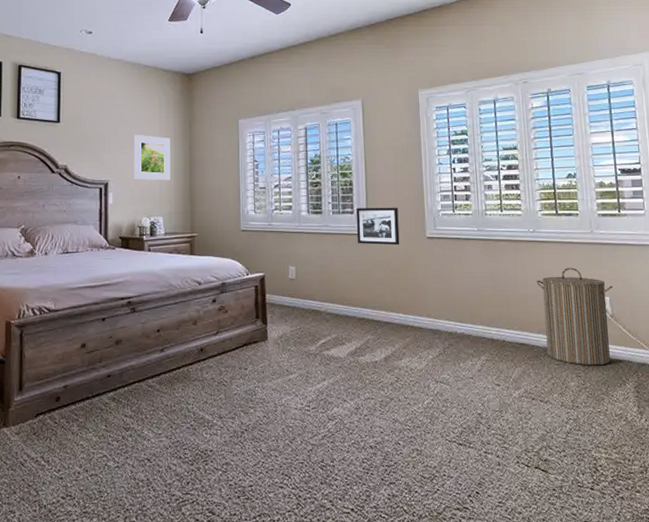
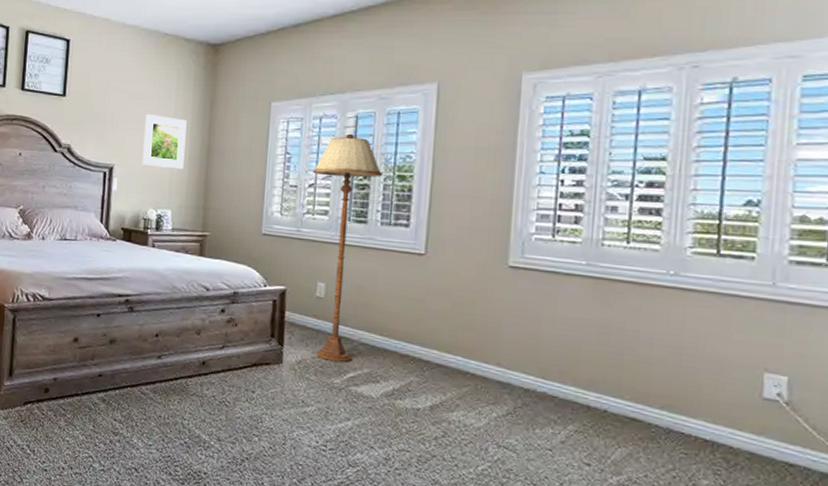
floor lamp: none [276,142,329,331] -> present [312,133,382,362]
picture frame: present [356,207,400,246] -> none [410,220,473,273]
laundry hamper: present [536,268,613,366] -> none [668,329,797,466]

